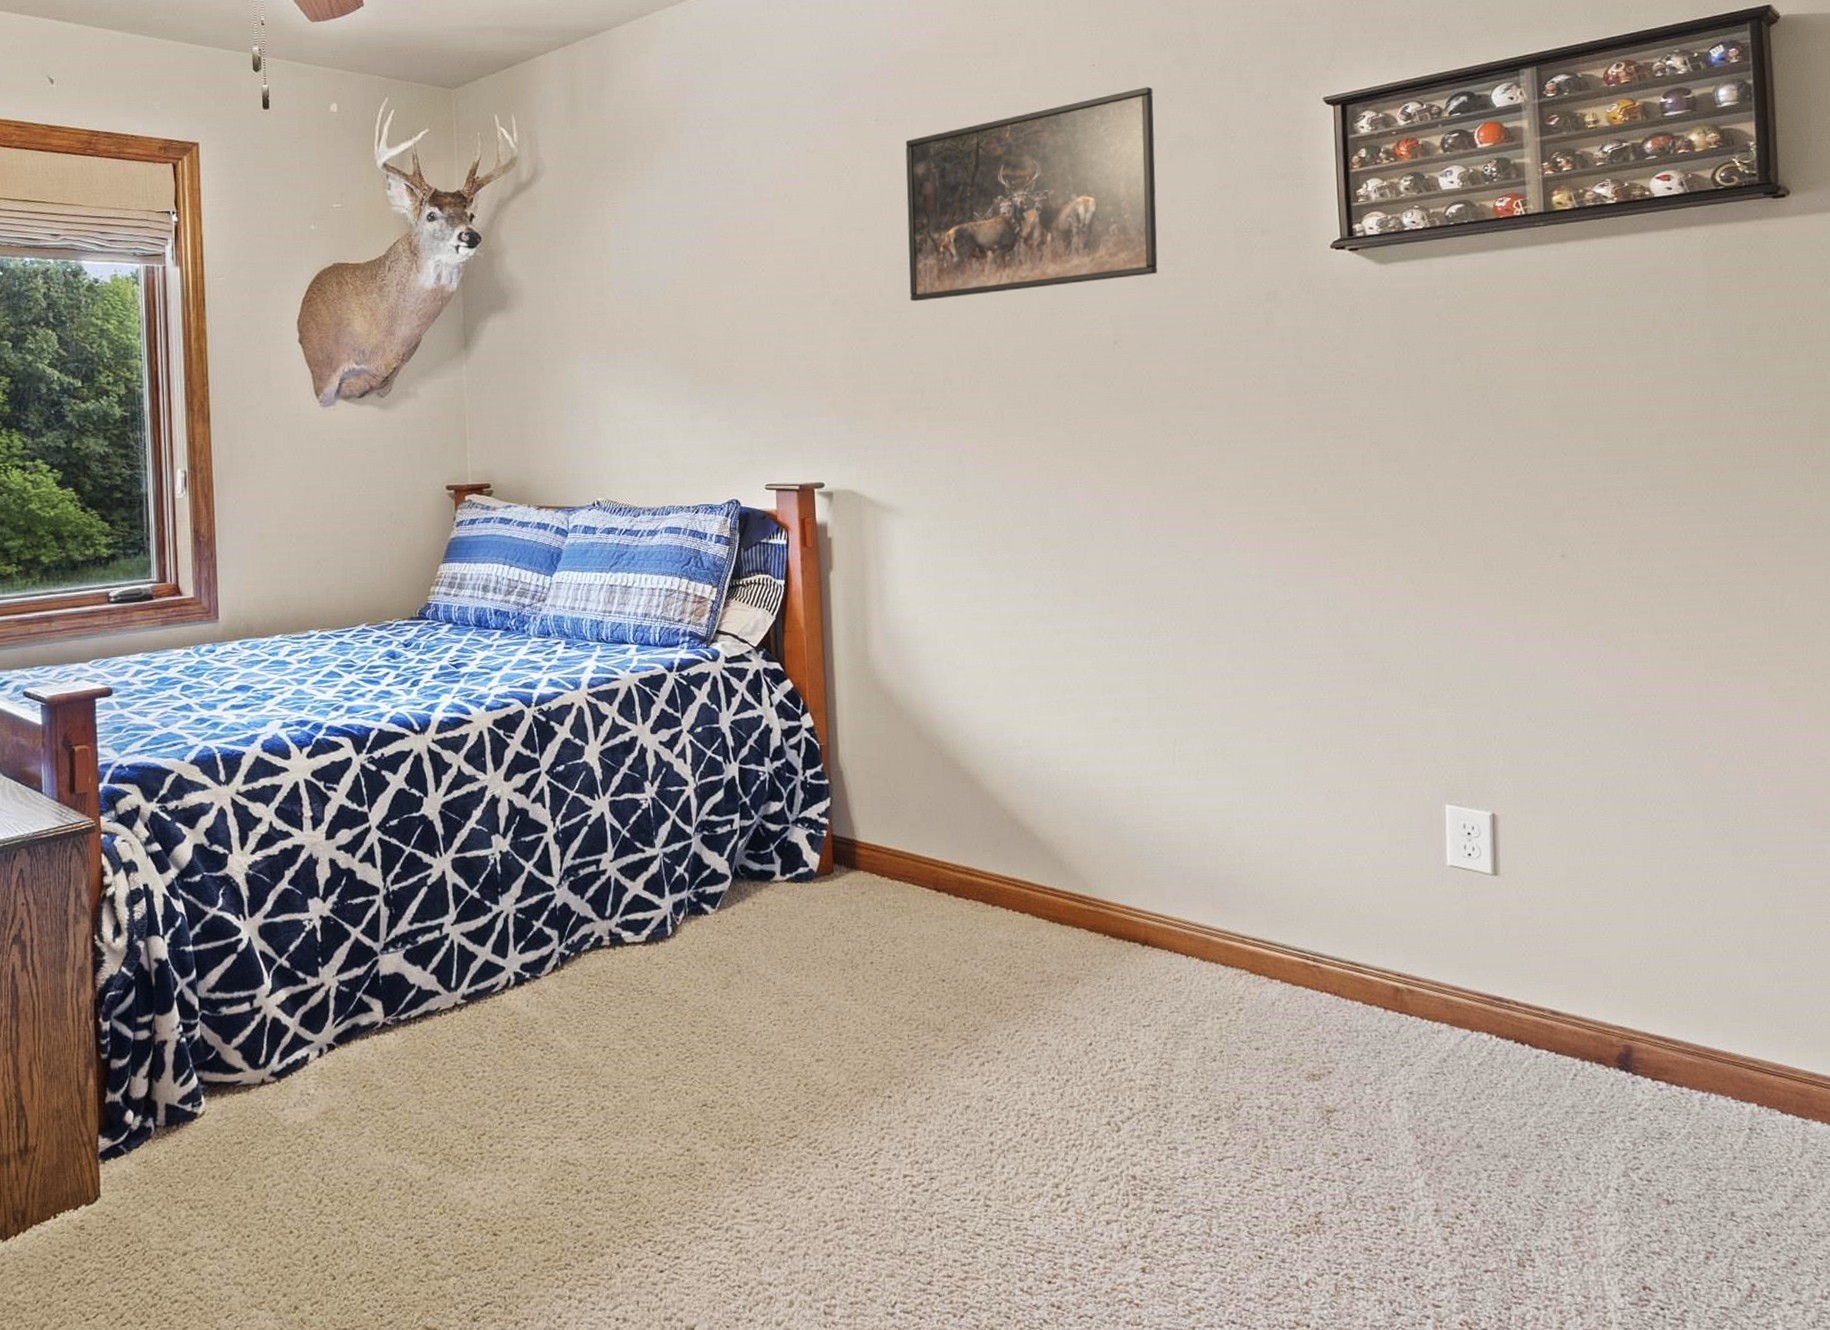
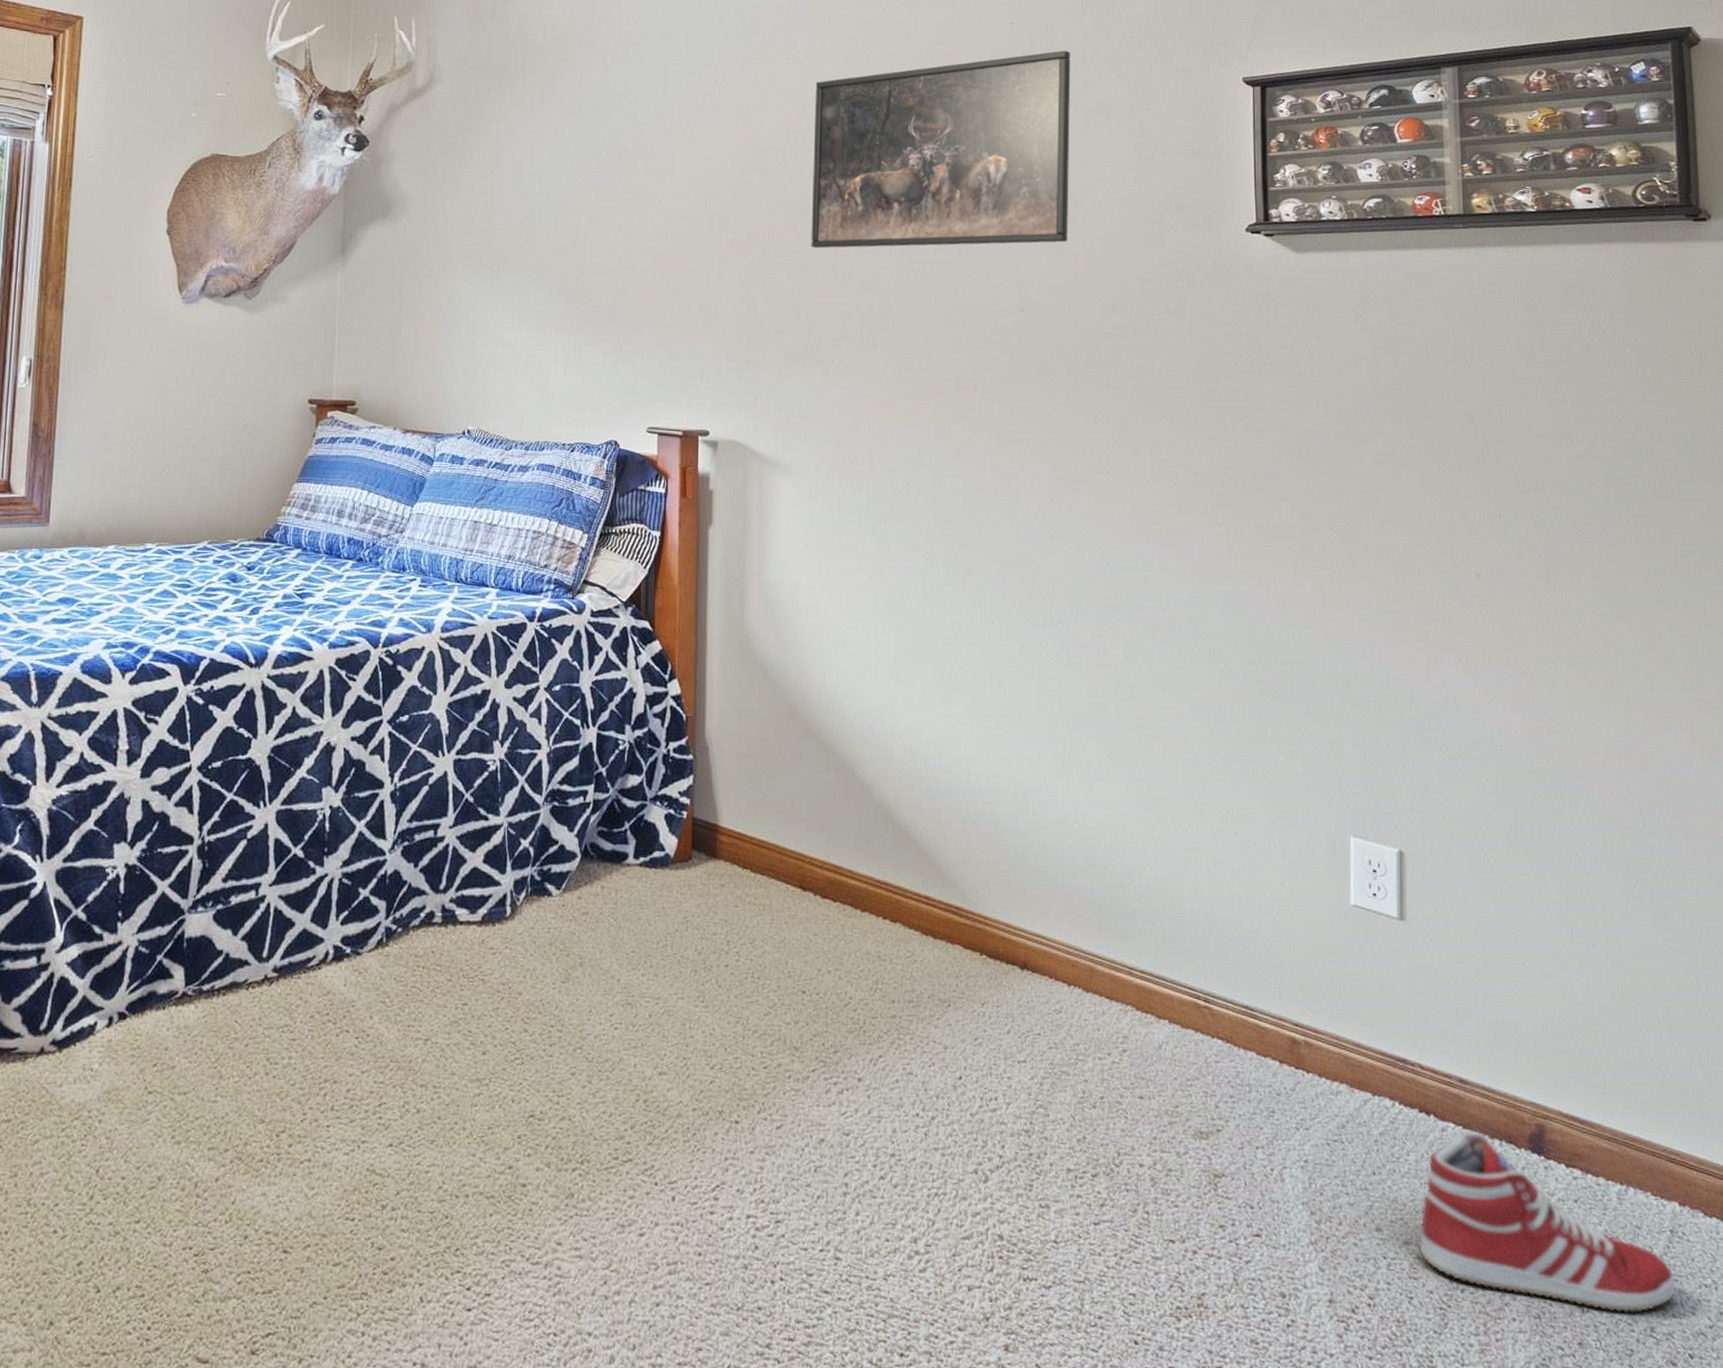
sneaker: none [1517,1055,1755,1202] -> present [1419,1130,1677,1313]

